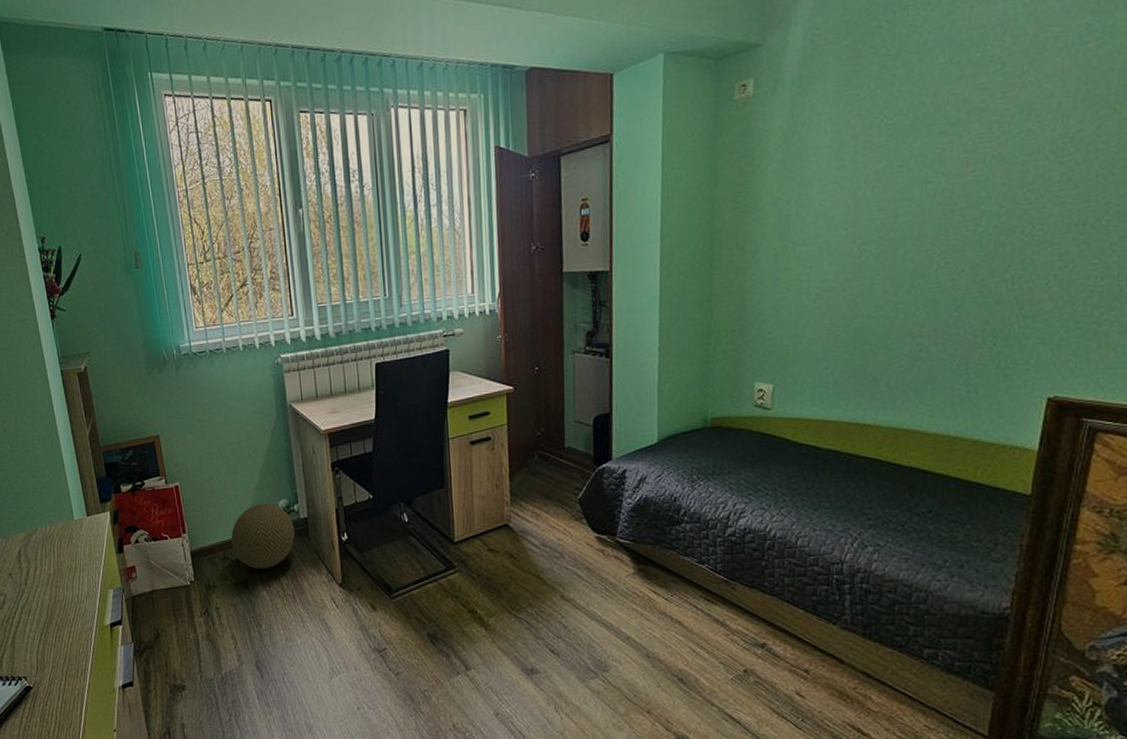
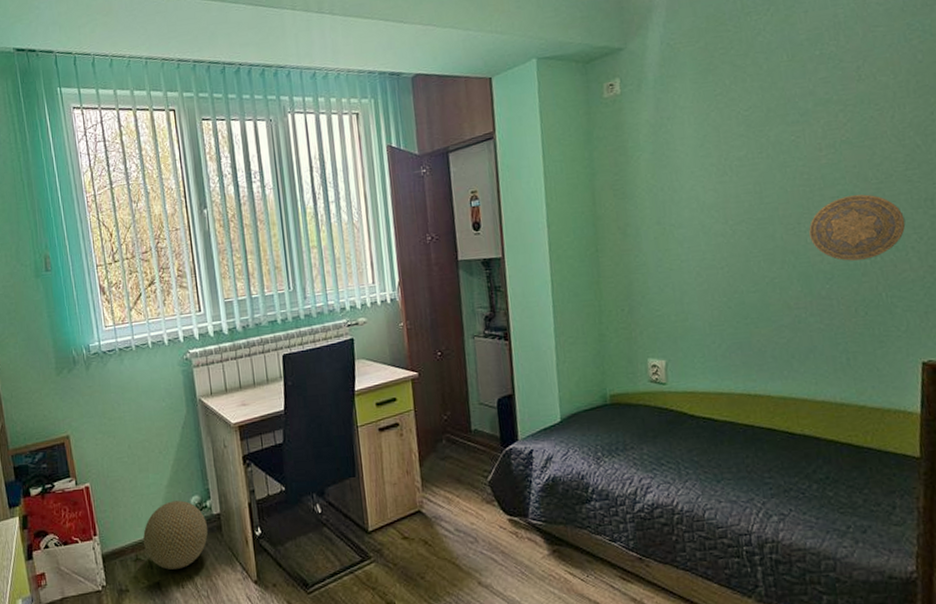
decorative plate: none [943,216,1051,288] -> present [809,194,906,261]

